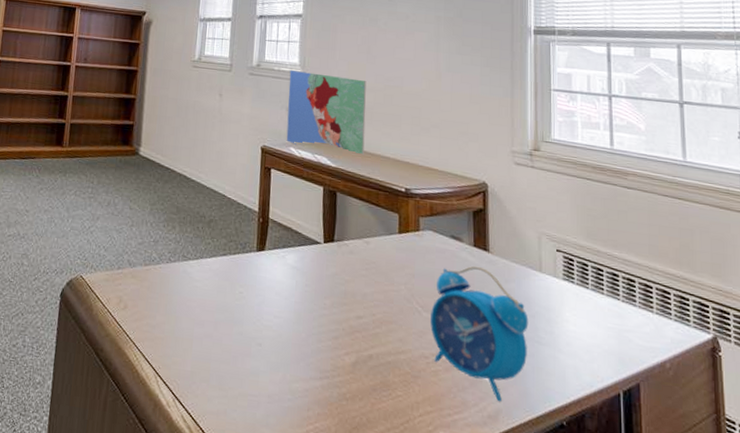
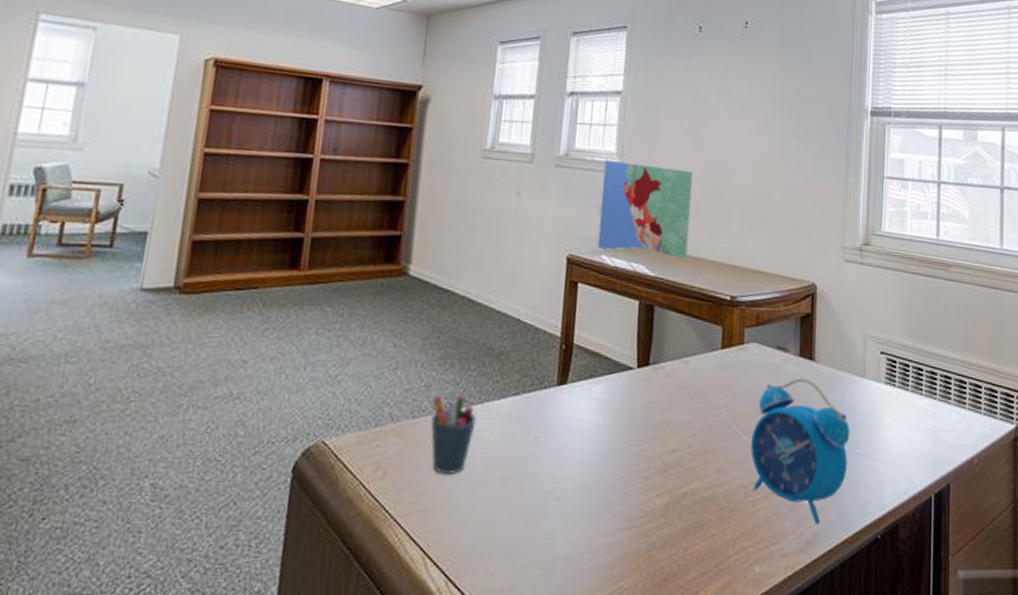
pen holder: none [158,249,193,313] -> present [430,394,477,474]

